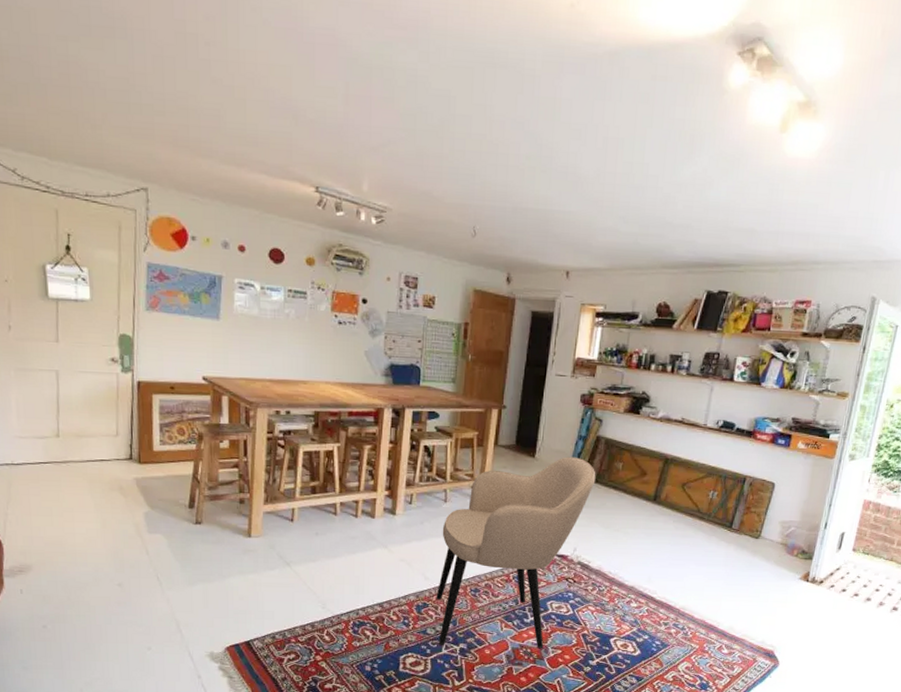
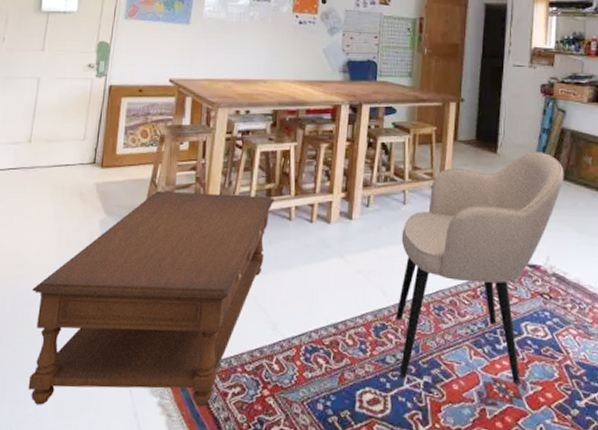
coffee table: none [83,486,320,671] -> present [28,191,275,407]

